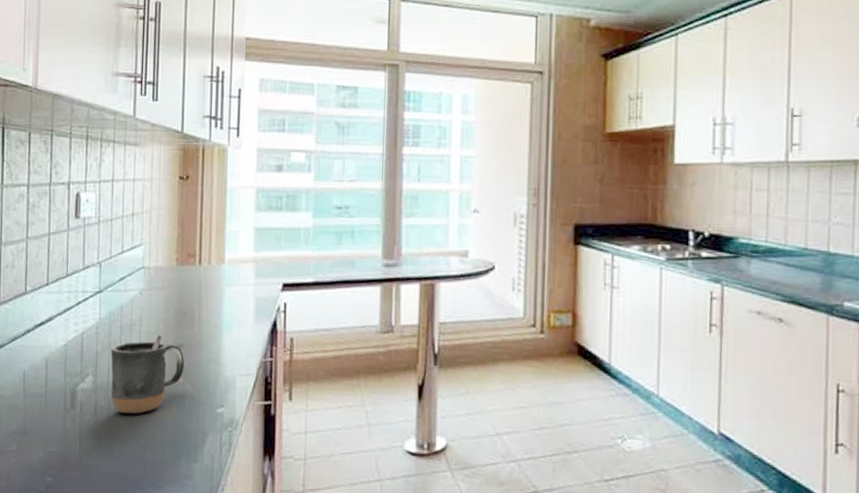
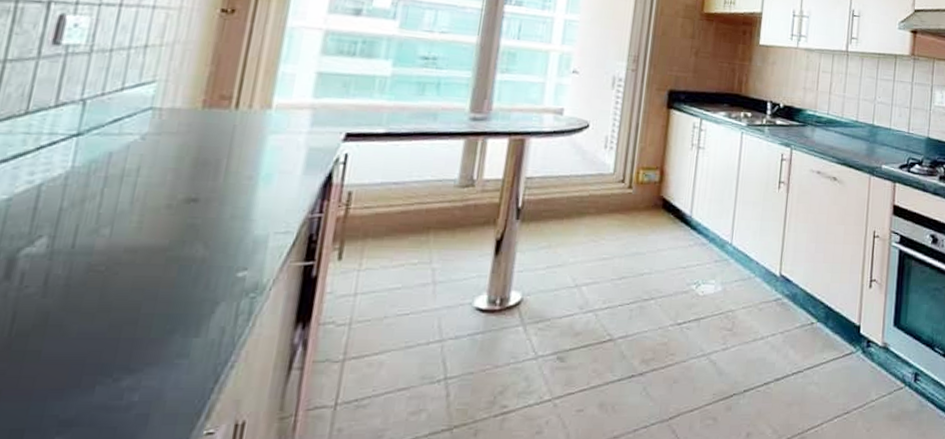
mug: present [110,334,185,414] -> none [74,187,198,283]

